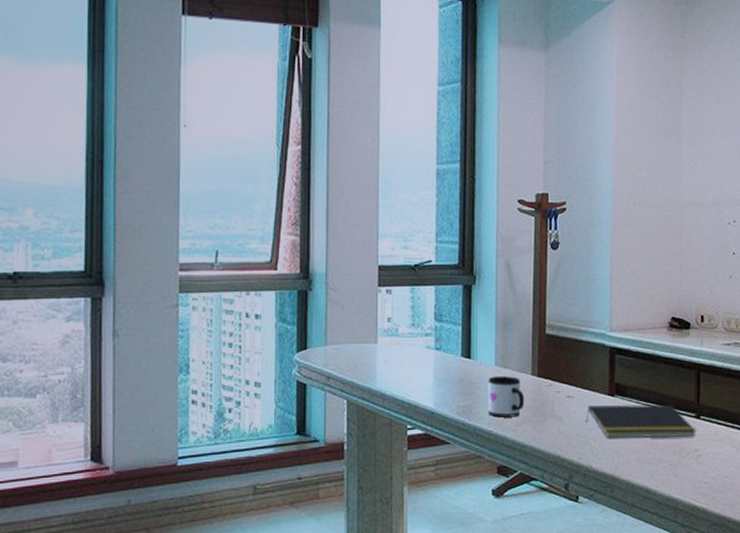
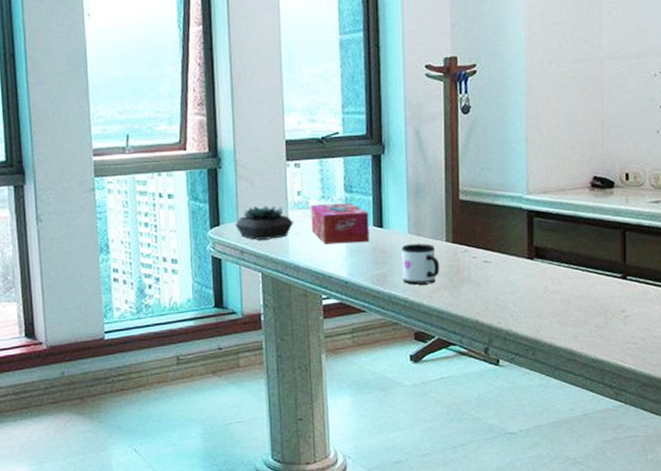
succulent plant: none [323,331,382,366] -> present [235,205,293,240]
tissue box: none [400,332,457,373] -> present [311,203,370,244]
notepad: present [586,404,696,439] -> none [504,266,623,302]

